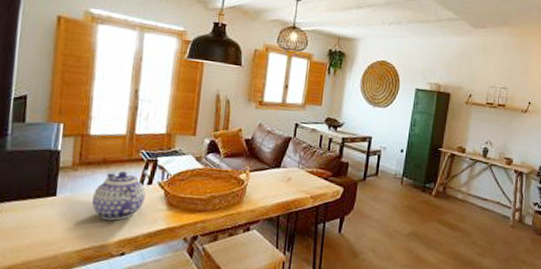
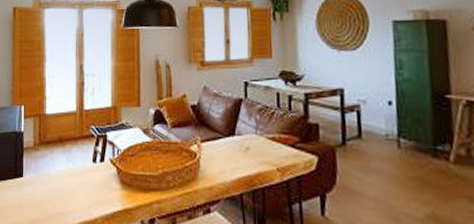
teapot: present [92,171,146,221] -> none [53,148,99,202]

